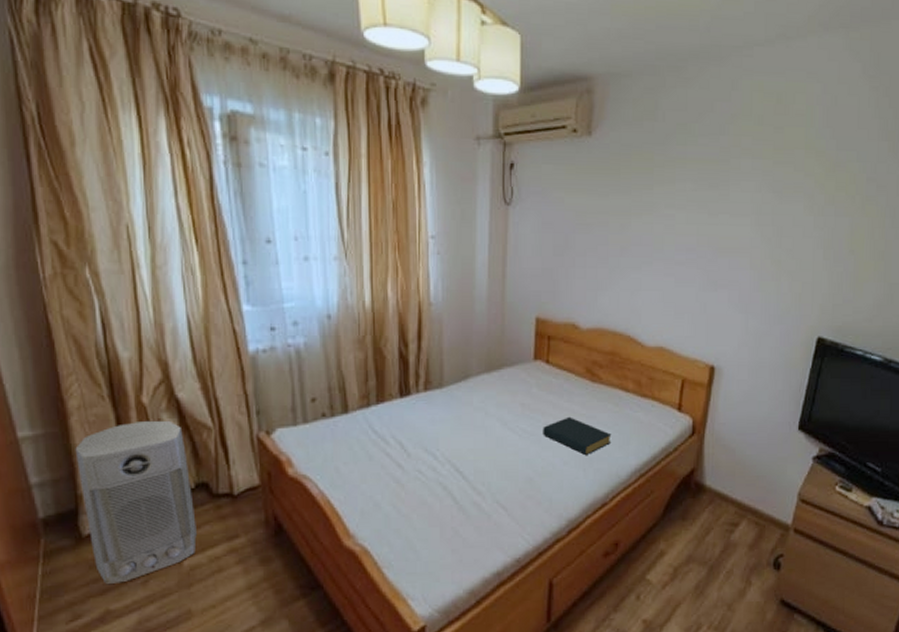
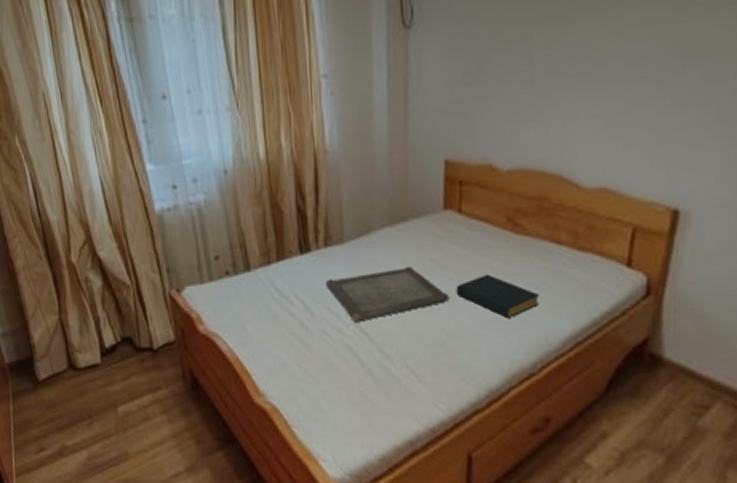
air purifier: present [75,420,198,585] -> none [25,278,127,424]
serving tray: none [423,409,537,461] -> present [325,266,450,322]

